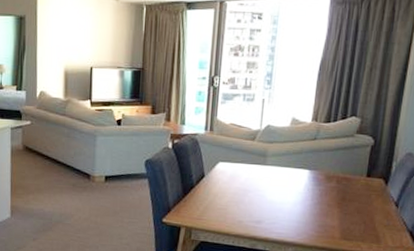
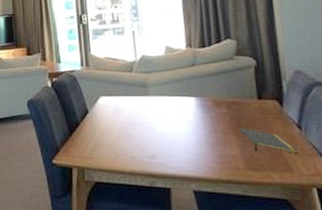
notepad: none [343,202,390,228] -> present [239,128,298,153]

